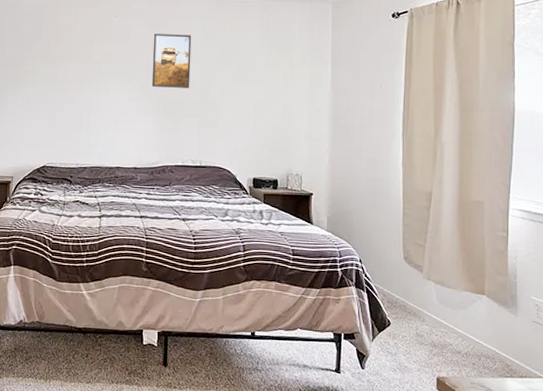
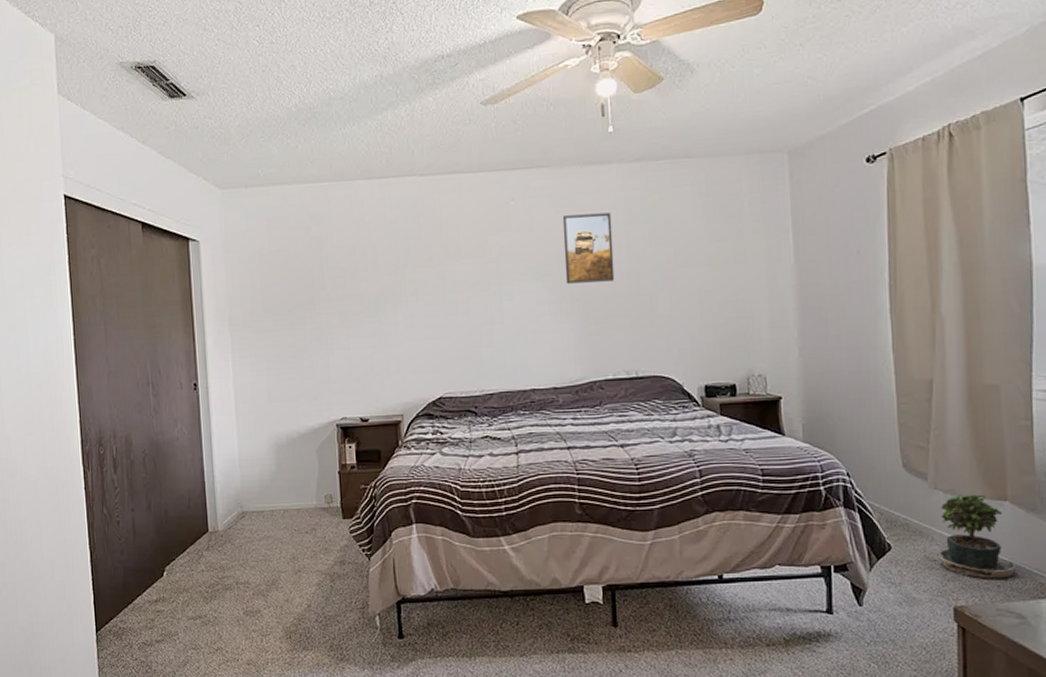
potted plant: none [410,286,489,358] -> present [917,494,1017,579]

